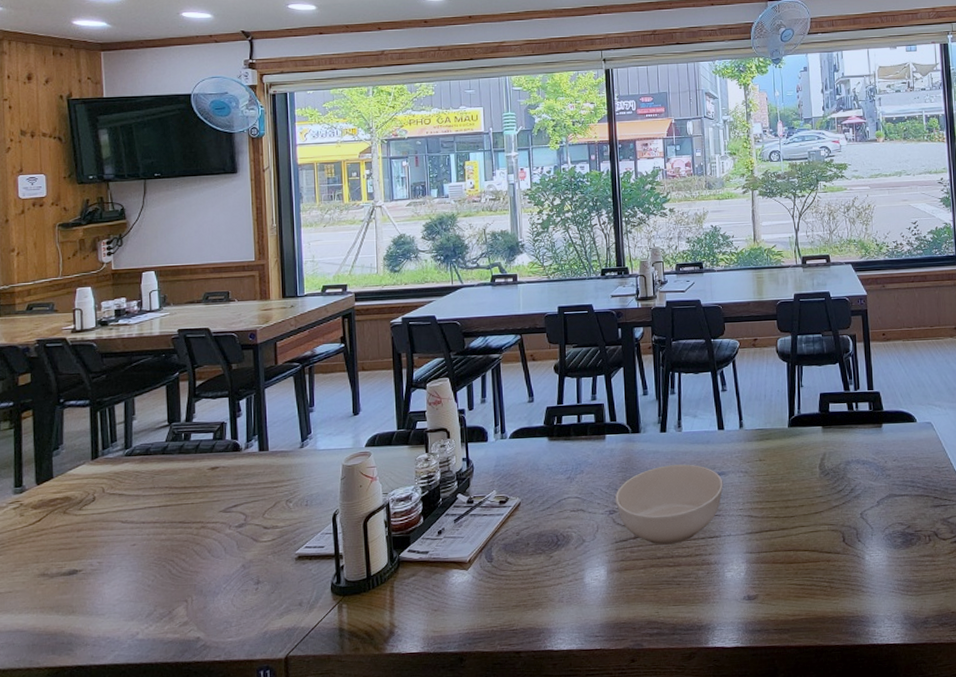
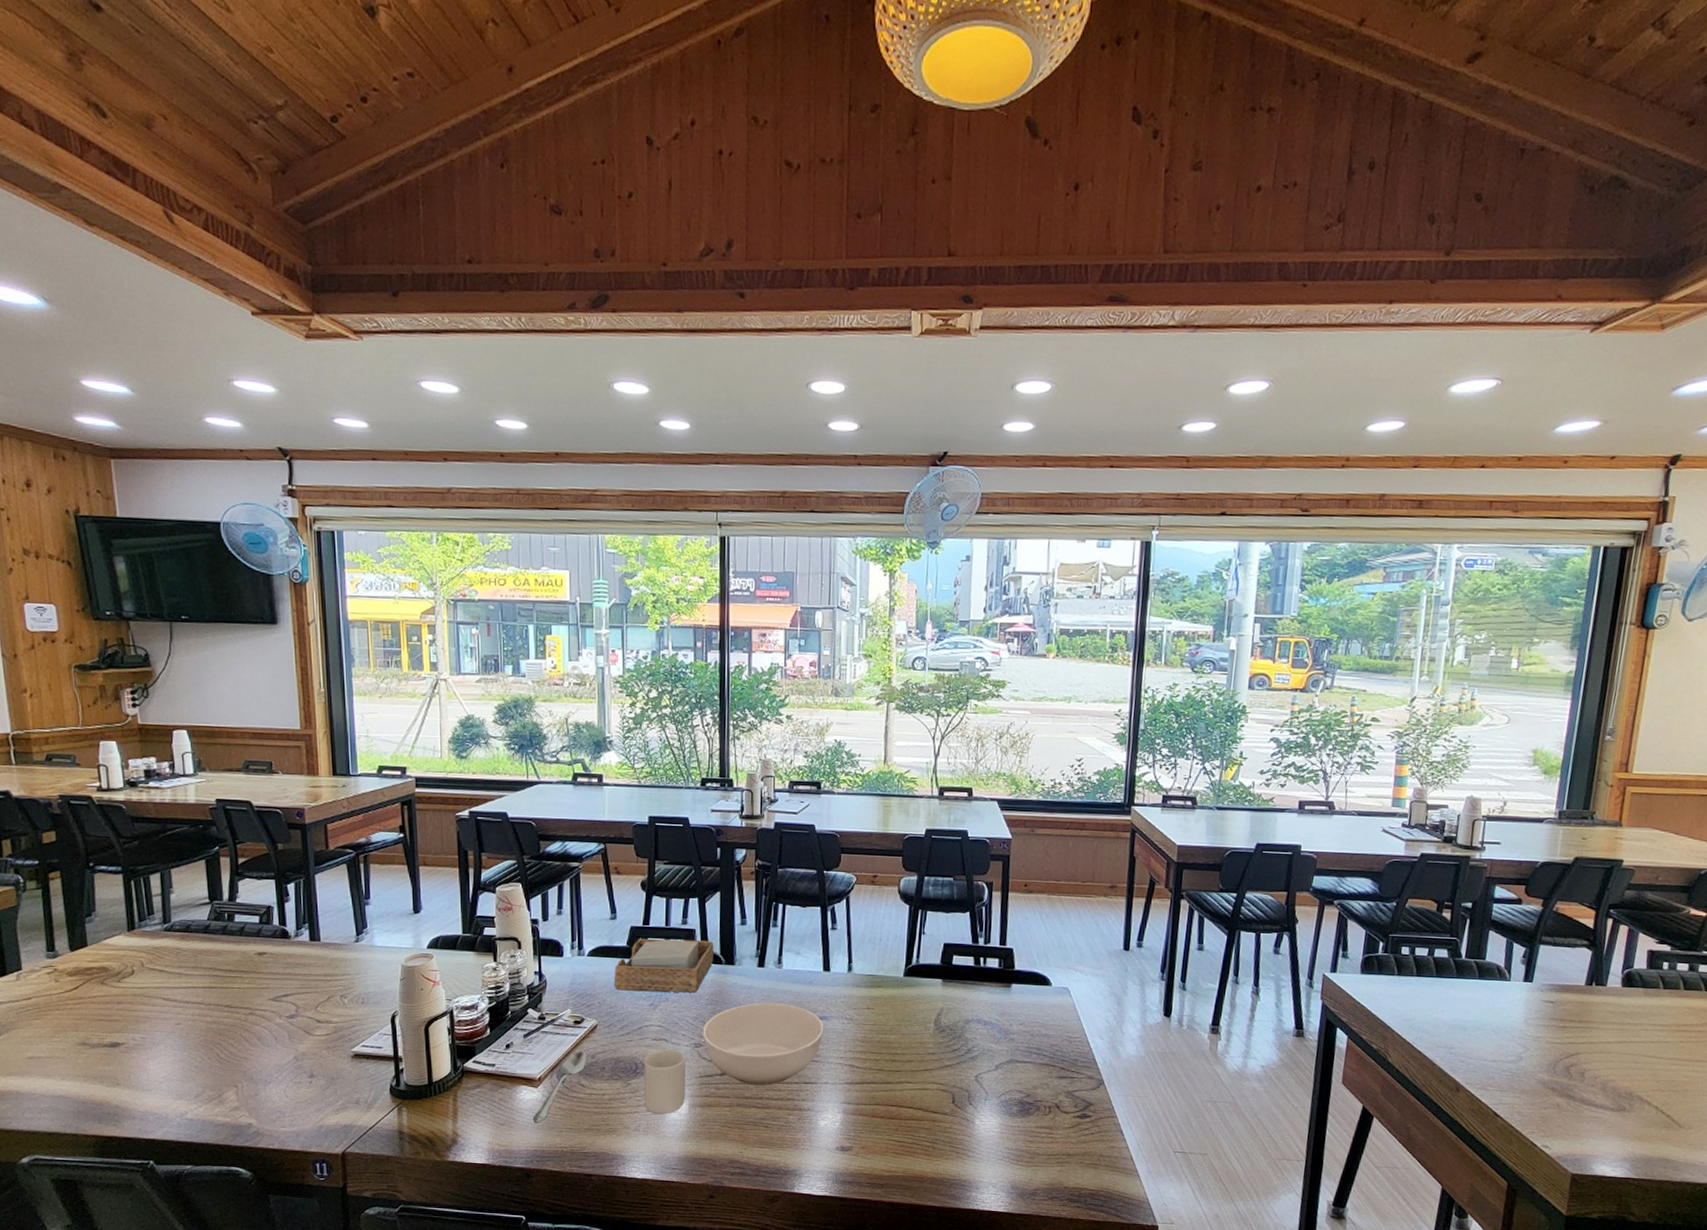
spoon: none [465,528,512,605] -> present [534,1050,586,1123]
napkin holder: none [534,413,621,468] -> present [615,938,714,993]
cup: none [564,519,603,584] -> present [644,1049,686,1115]

